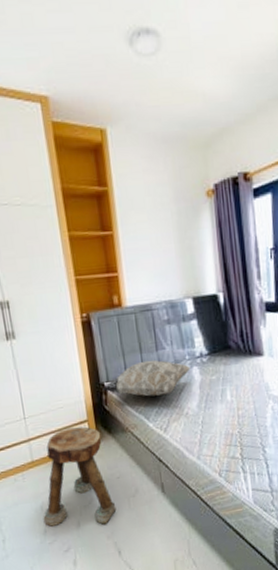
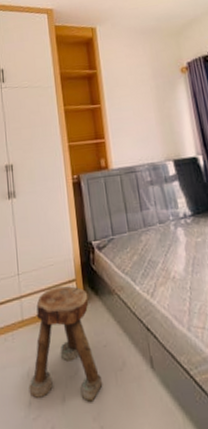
decorative pillow: present [103,359,191,397] -> none [91,219,175,258]

